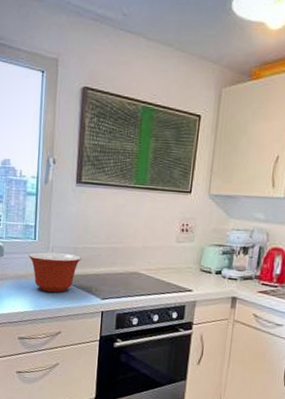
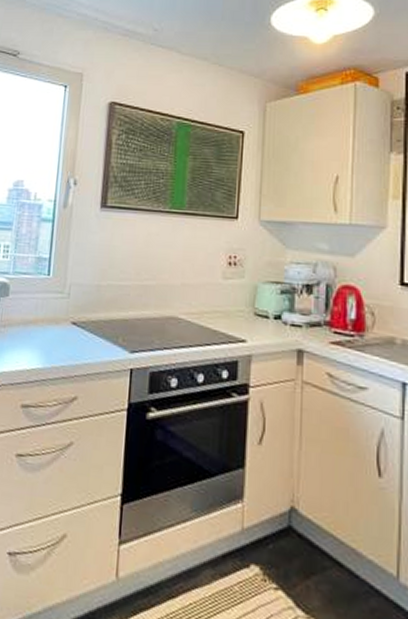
mixing bowl: present [28,252,82,293] -> none [39,291,106,344]

